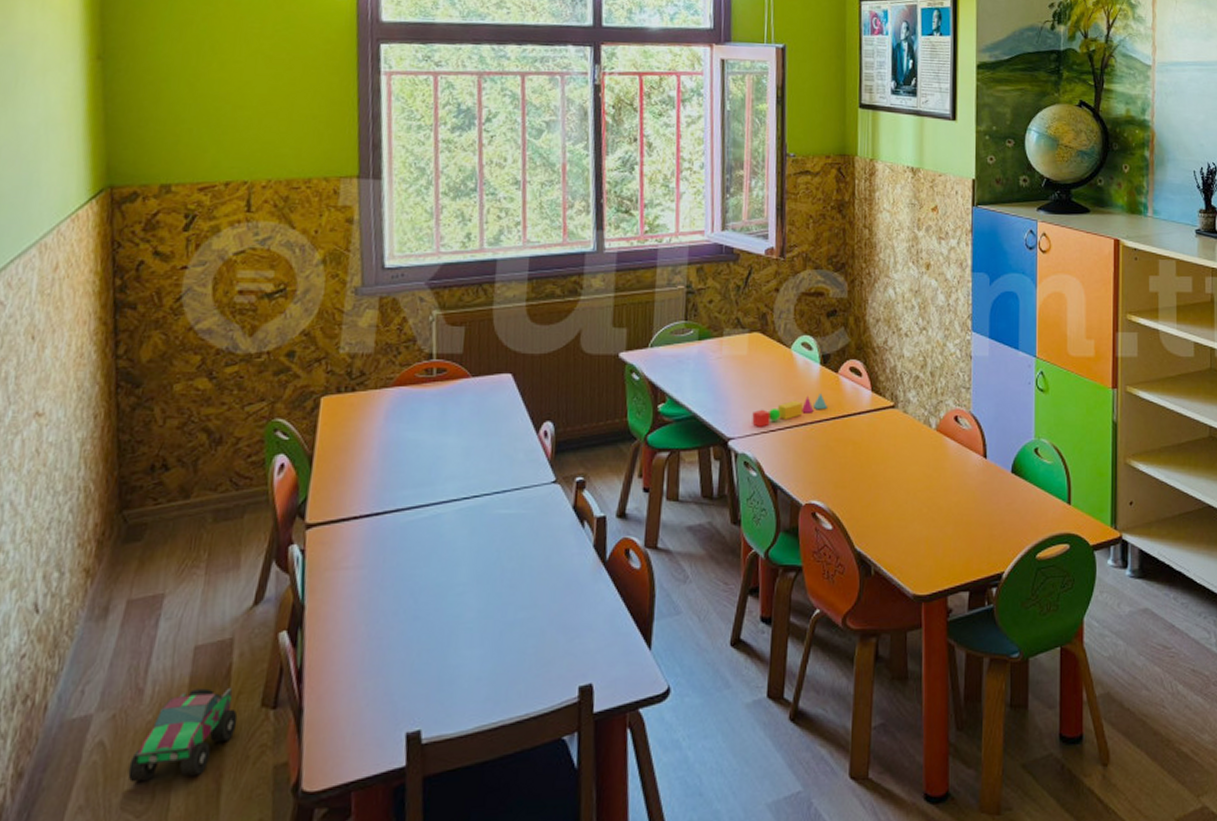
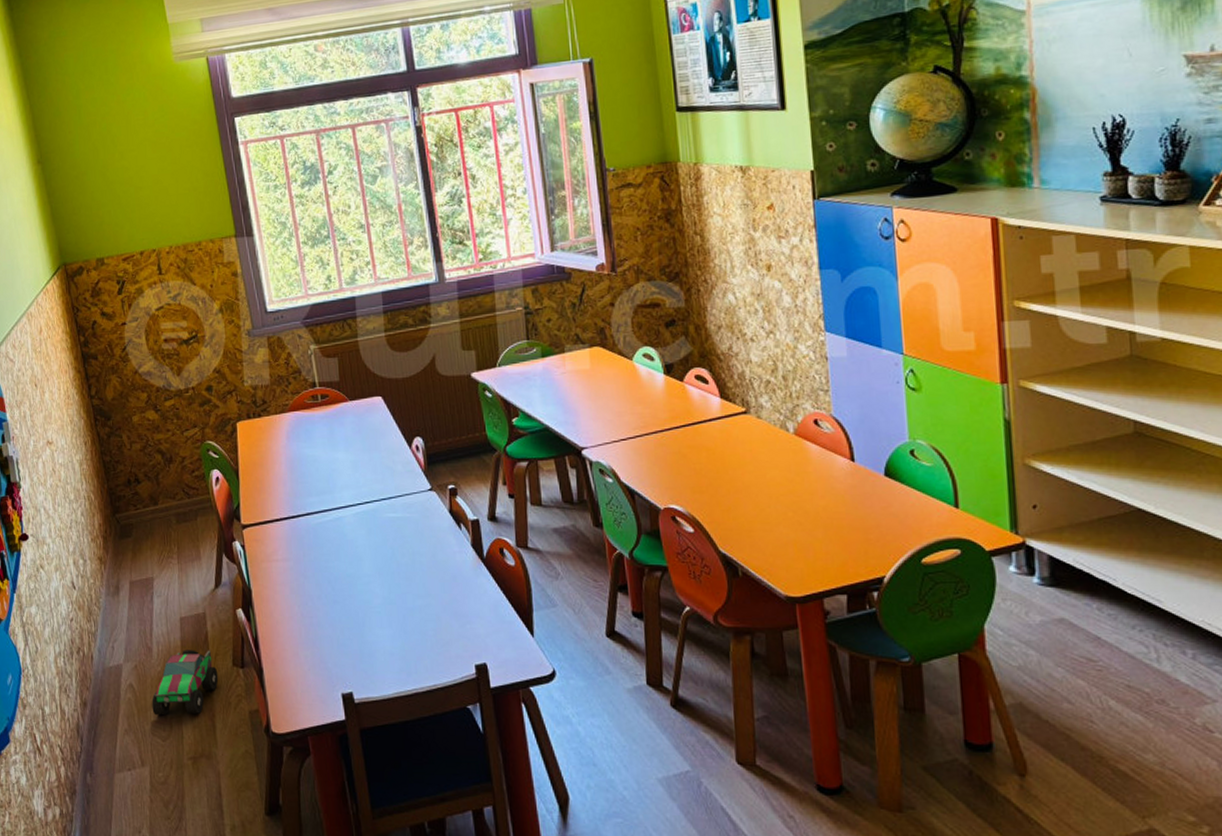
toy blocks: present [752,394,827,427] -> none [602,402,676,437]

